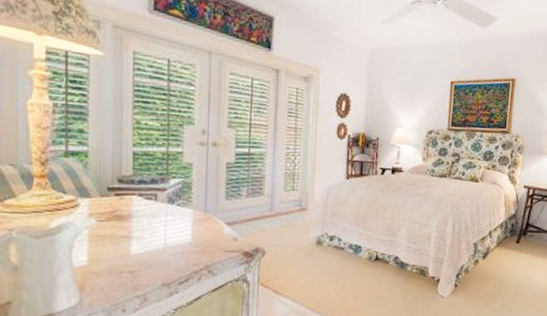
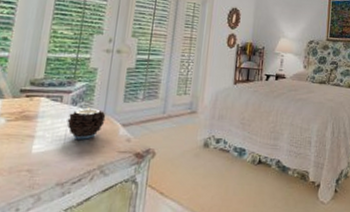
candle: none [165,204,208,239] -> present [67,106,106,140]

